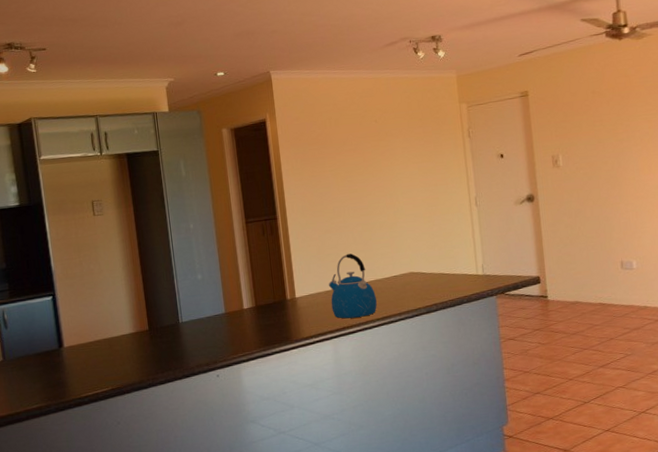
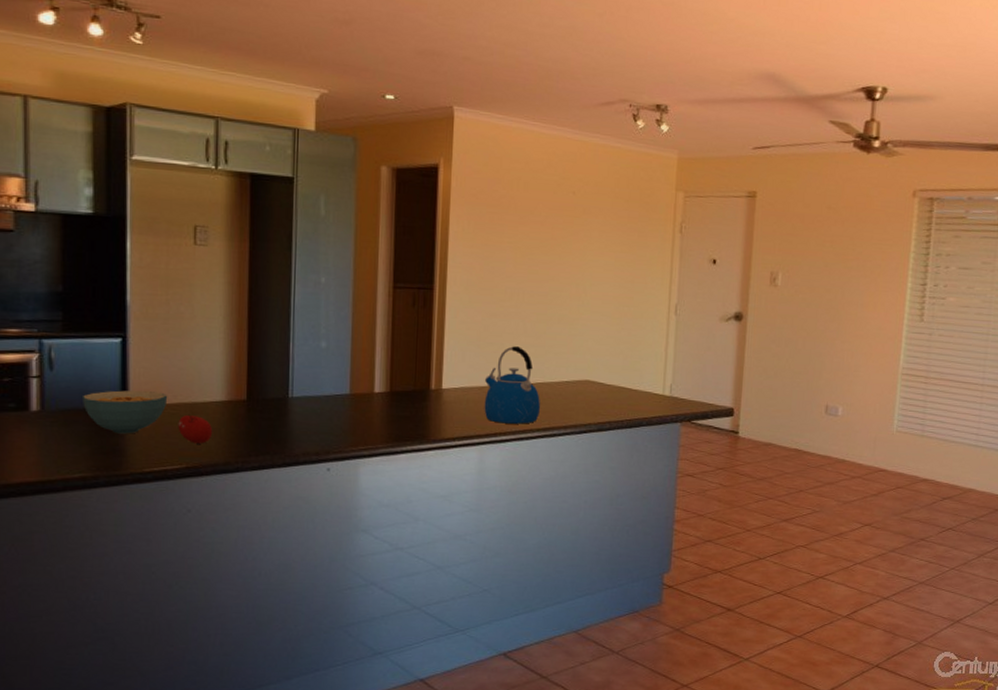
cereal bowl: none [30,333,91,370] -> present [81,390,168,434]
fruit: none [101,347,128,370] -> present [178,414,213,444]

